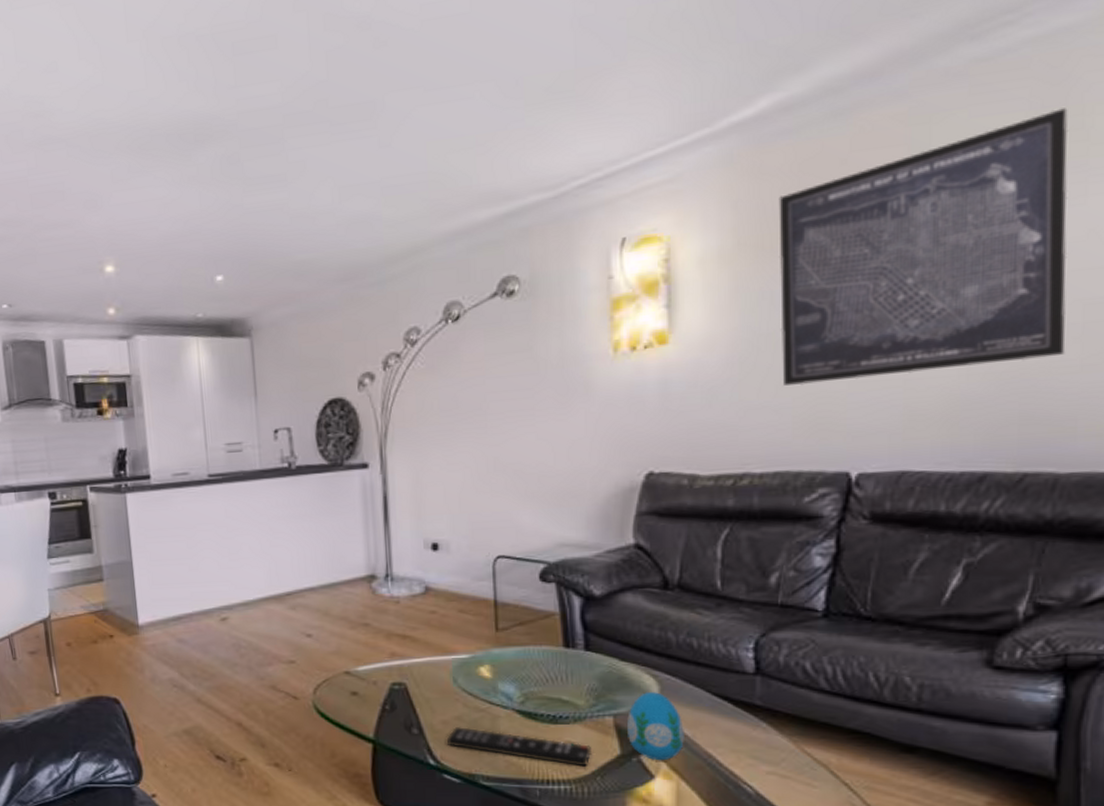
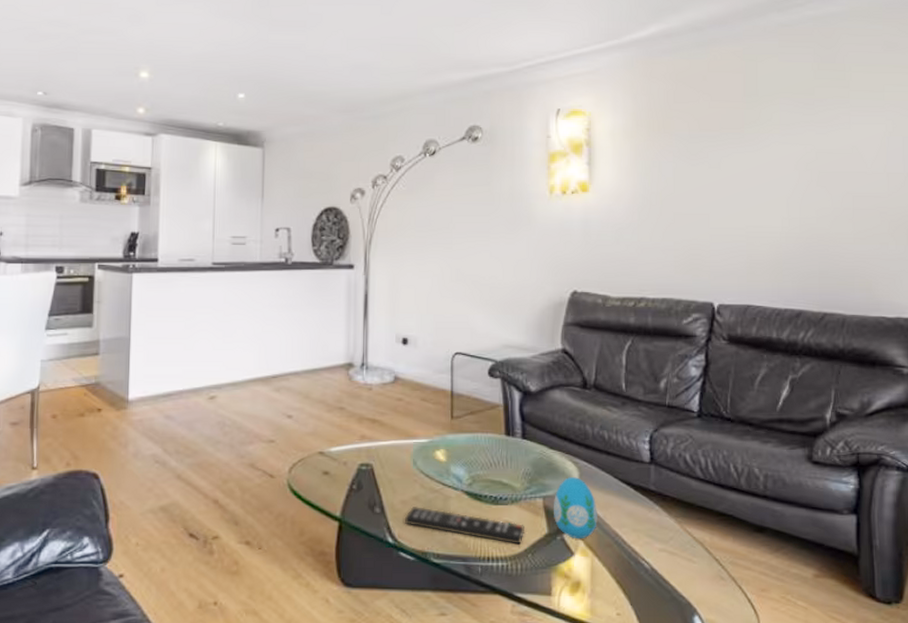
wall art: present [779,108,1069,386] -> none [663,64,844,234]

